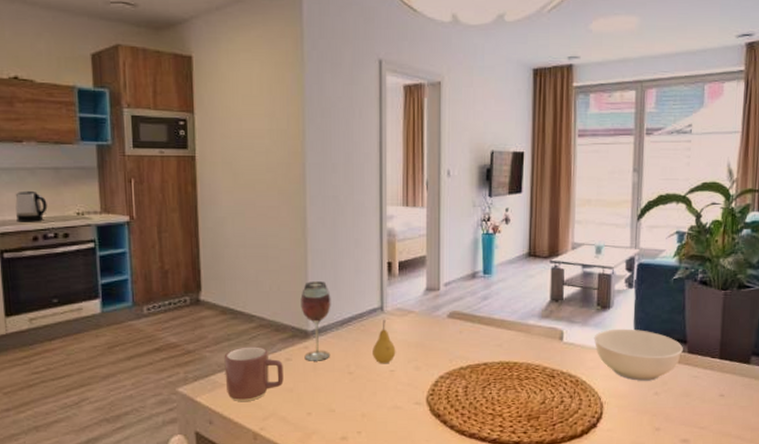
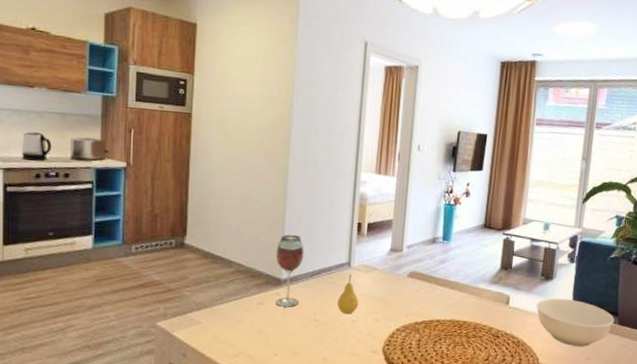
toaster: none [65,192,109,218] -> present [69,137,109,162]
mug: present [224,346,284,402] -> none [201,289,256,340]

